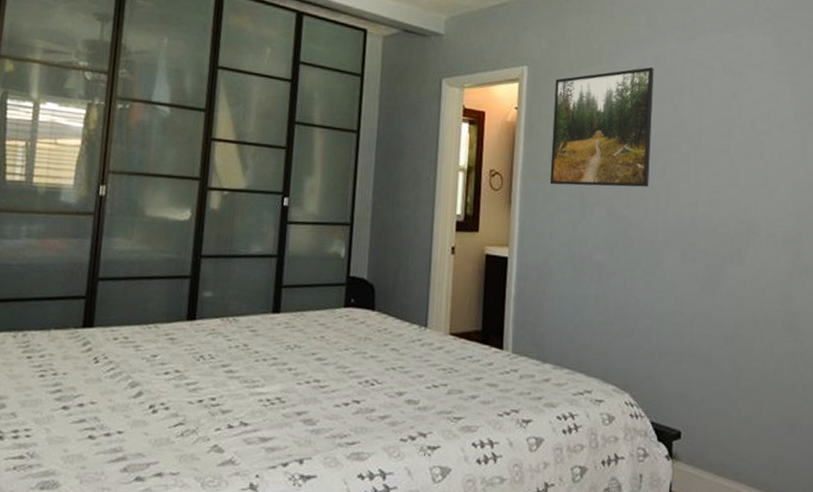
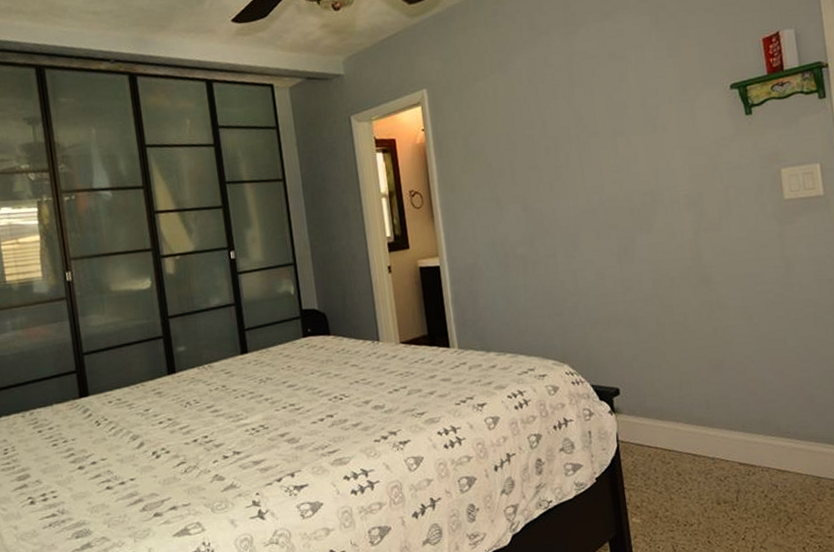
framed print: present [549,67,654,188] -> none [454,67,556,194]

